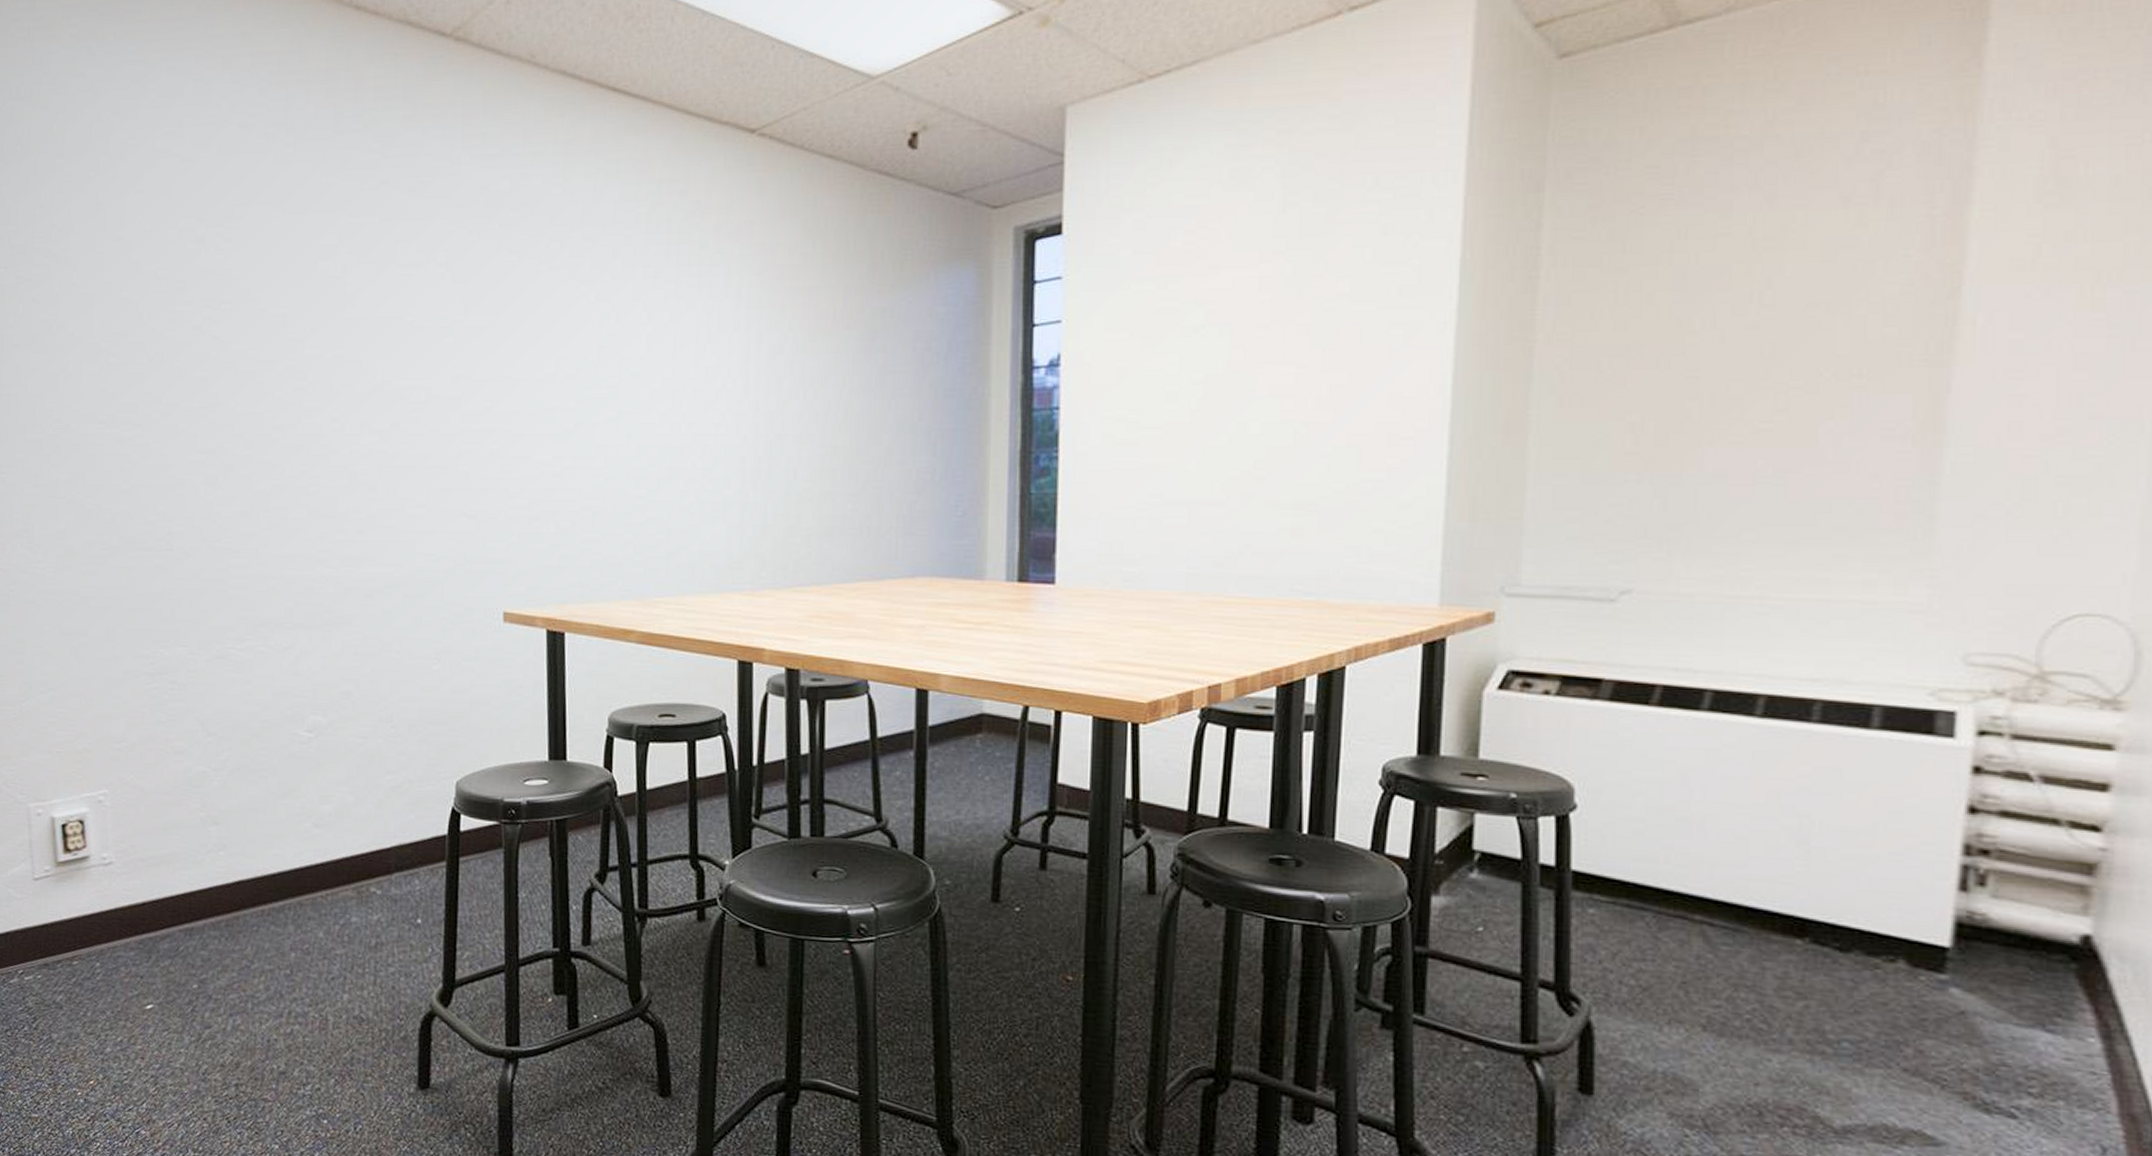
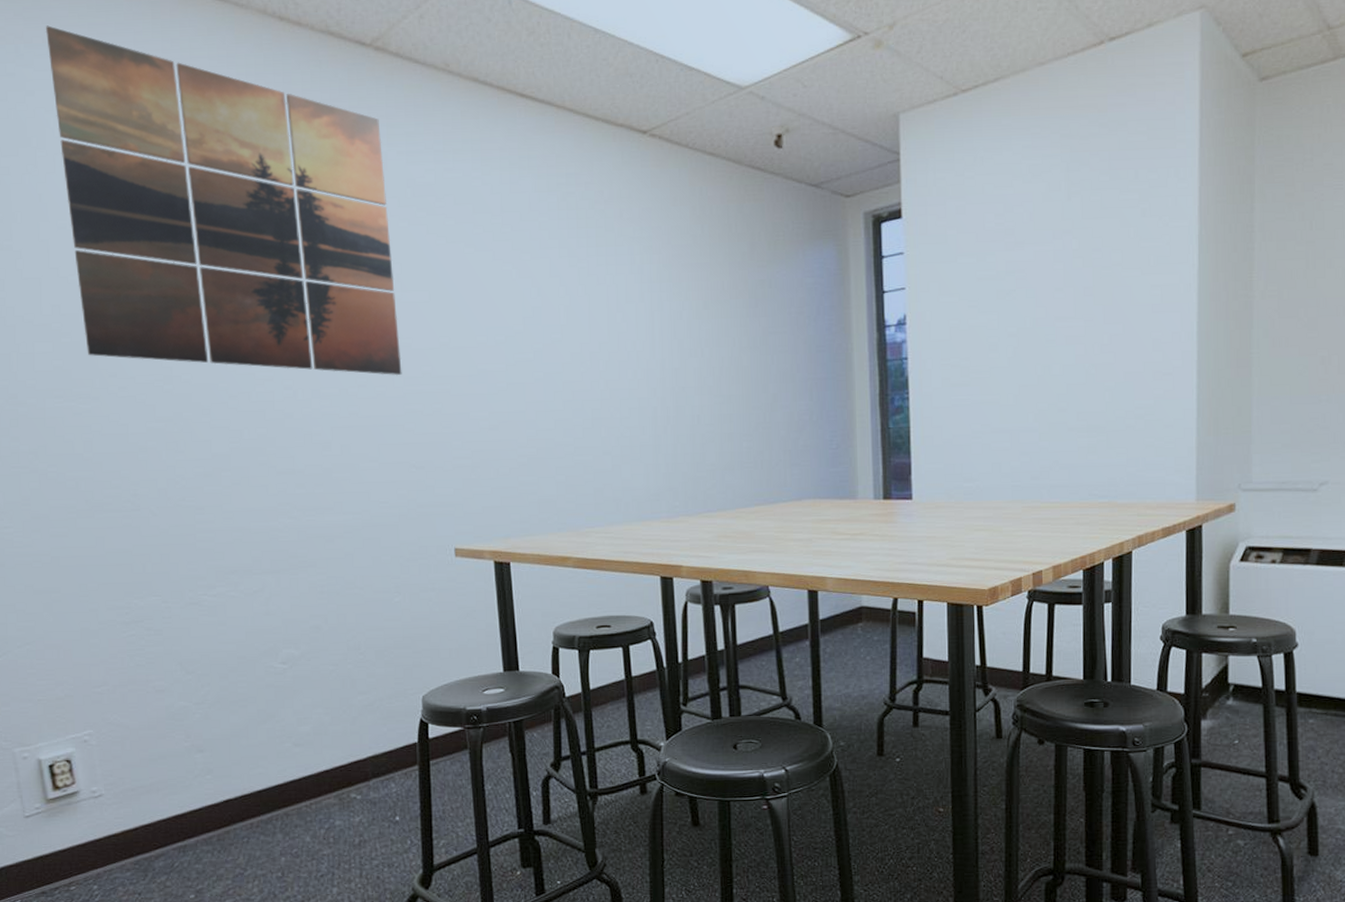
wall art: none [117,21,460,411] -> present [45,25,402,376]

